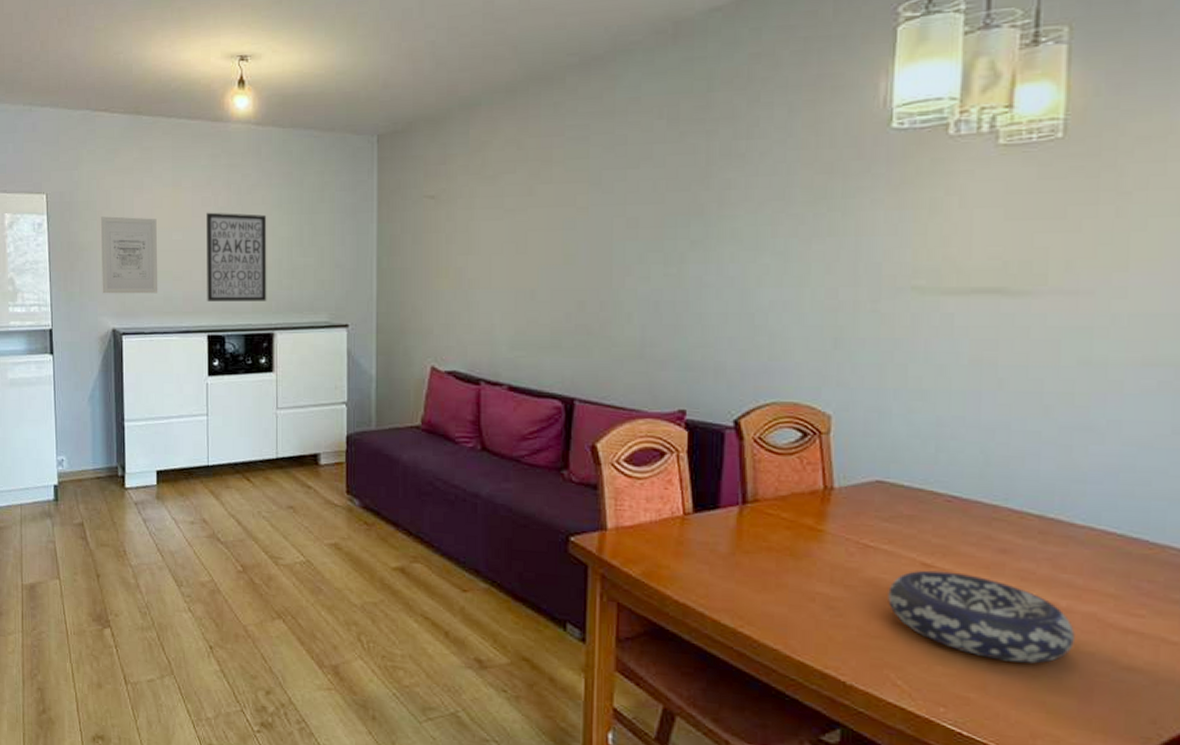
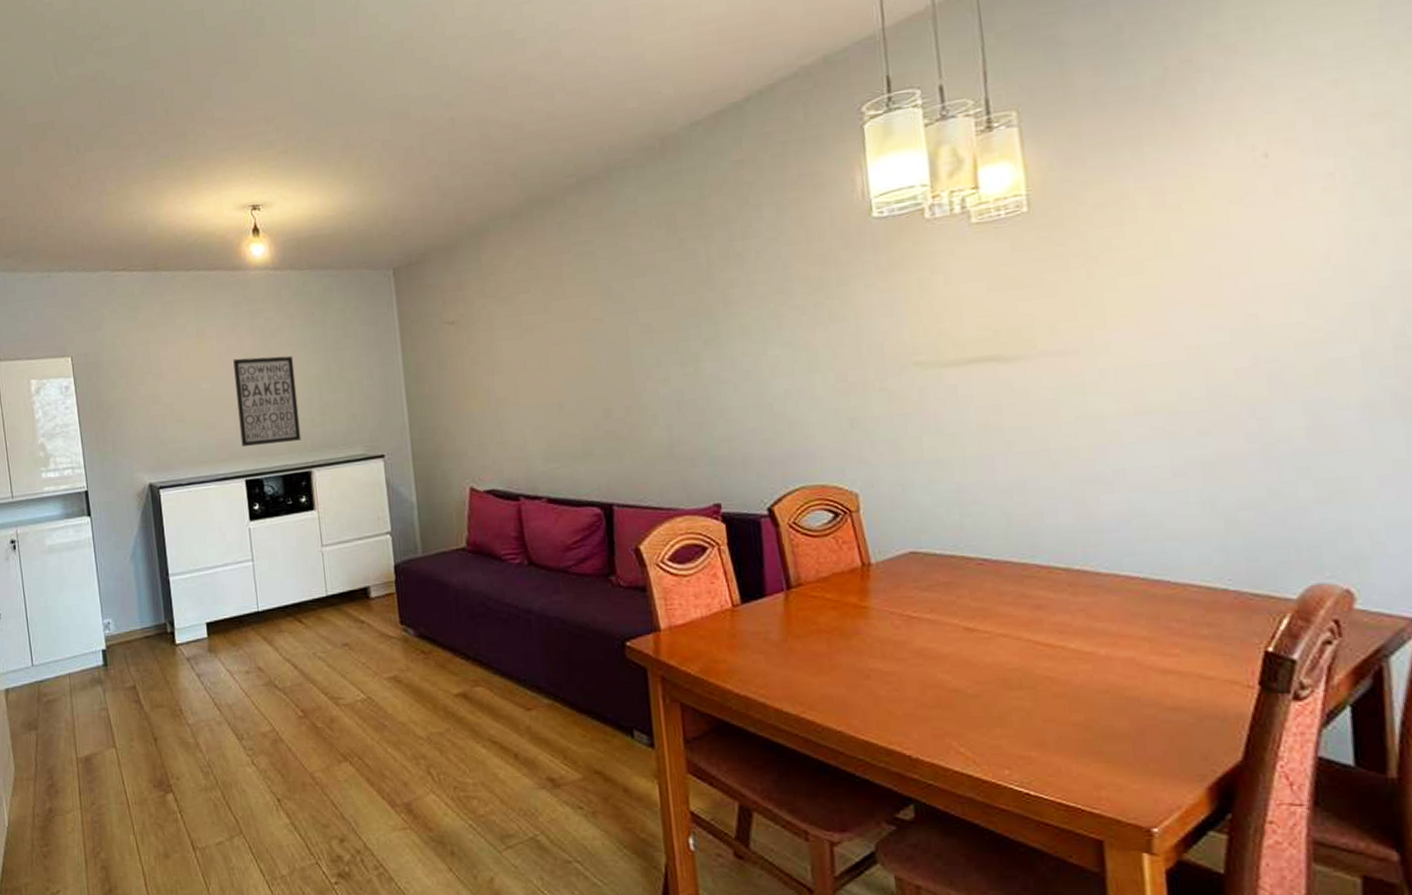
wall art: present [100,216,158,294] -> none [127,370,192,450]
decorative bowl: present [888,570,1075,664] -> none [937,633,1119,716]

